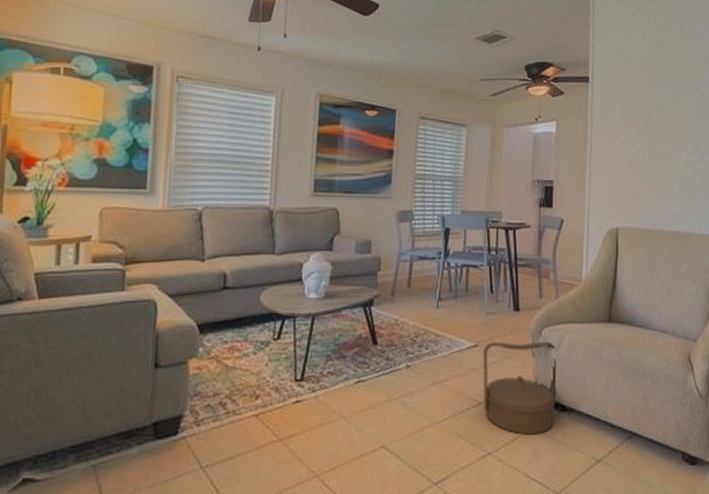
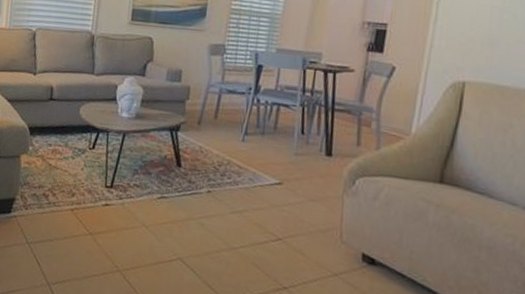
basket: present [483,341,557,435] -> none [282,182,371,282]

